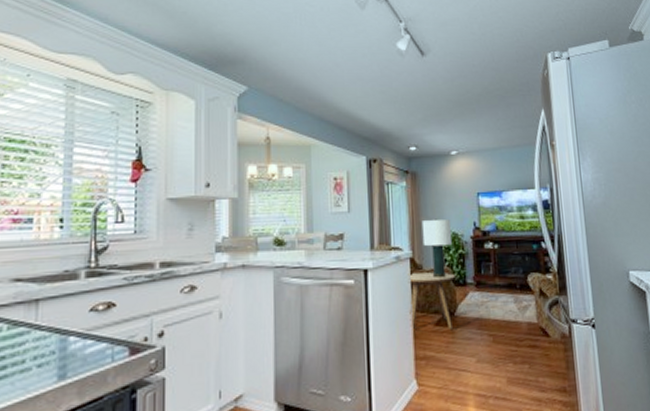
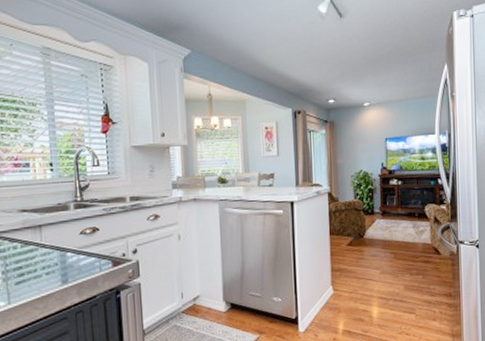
side table: present [407,272,455,329] -> none [326,204,365,248]
lamp: present [421,218,451,278] -> none [338,160,362,209]

